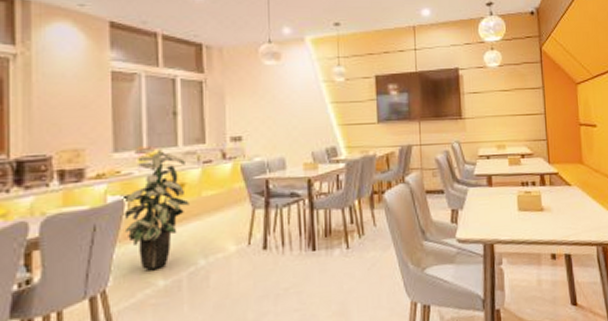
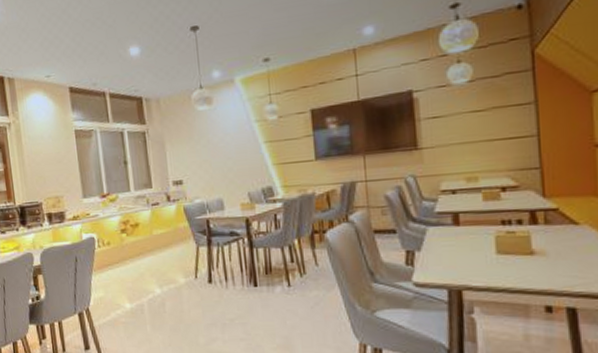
indoor plant: present [120,148,189,270] -> none [91,194,144,294]

